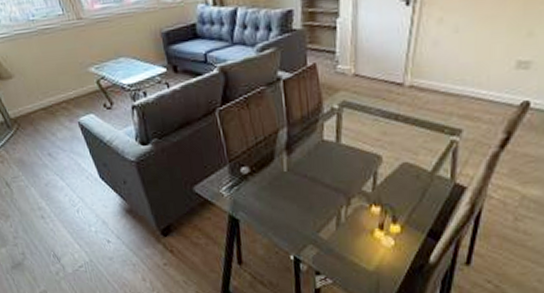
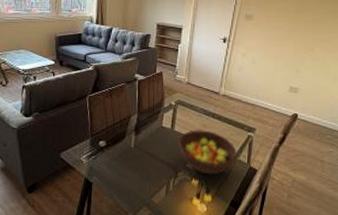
fruit bowl: none [348,139,434,199] -> present [178,130,237,175]

